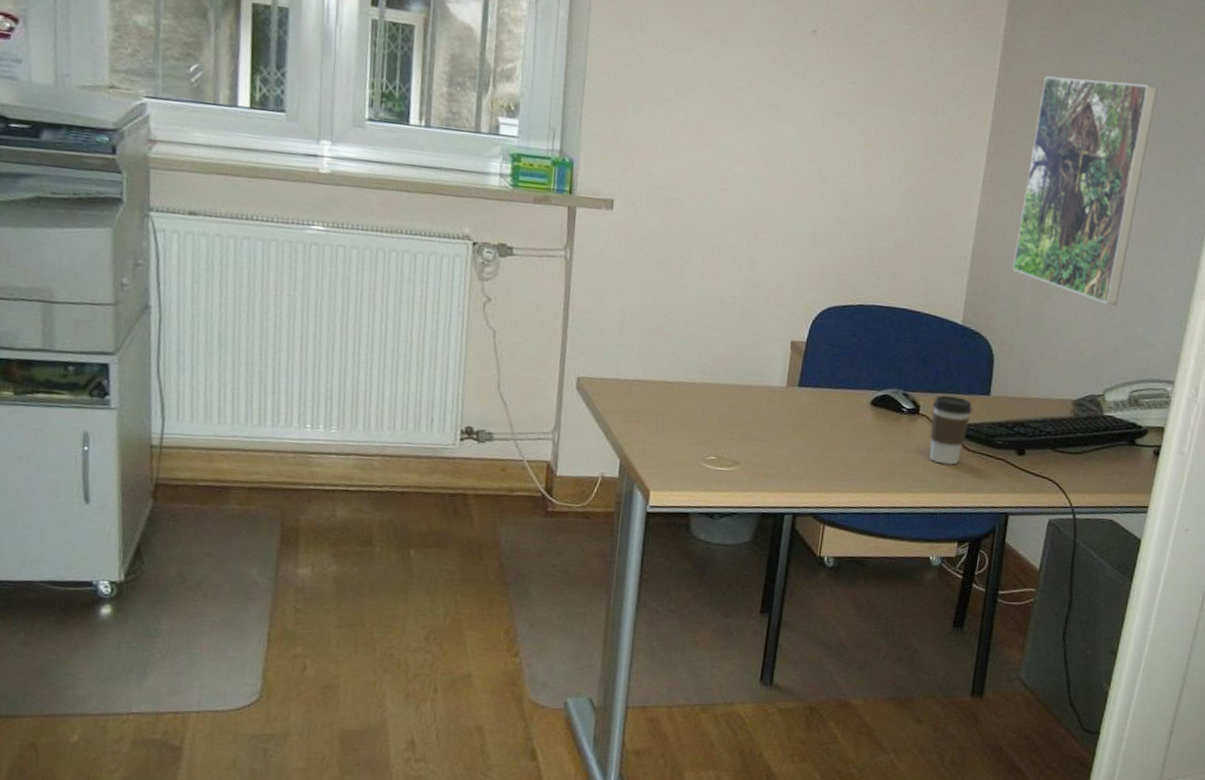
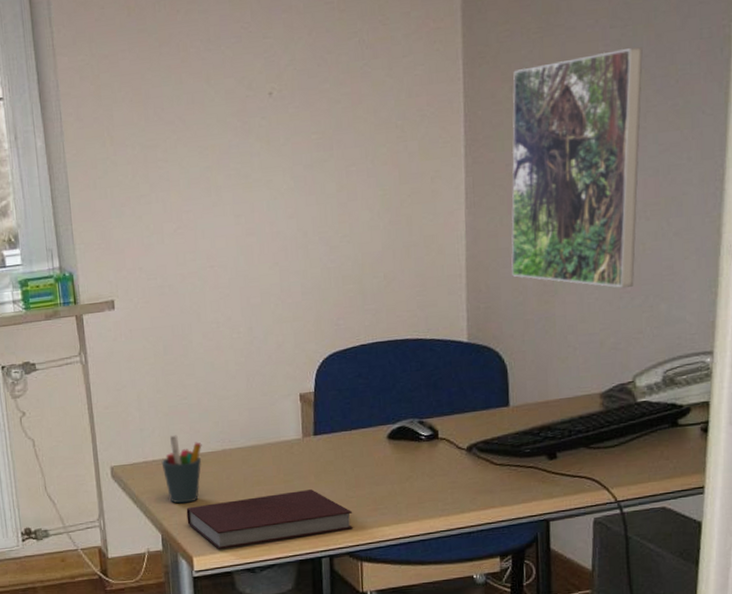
pen holder: none [634,357,681,432] -> present [161,435,202,504]
notebook: none [650,436,824,490] -> present [186,489,353,549]
coffee cup: present [928,395,973,465] -> none [451,414,493,483]

